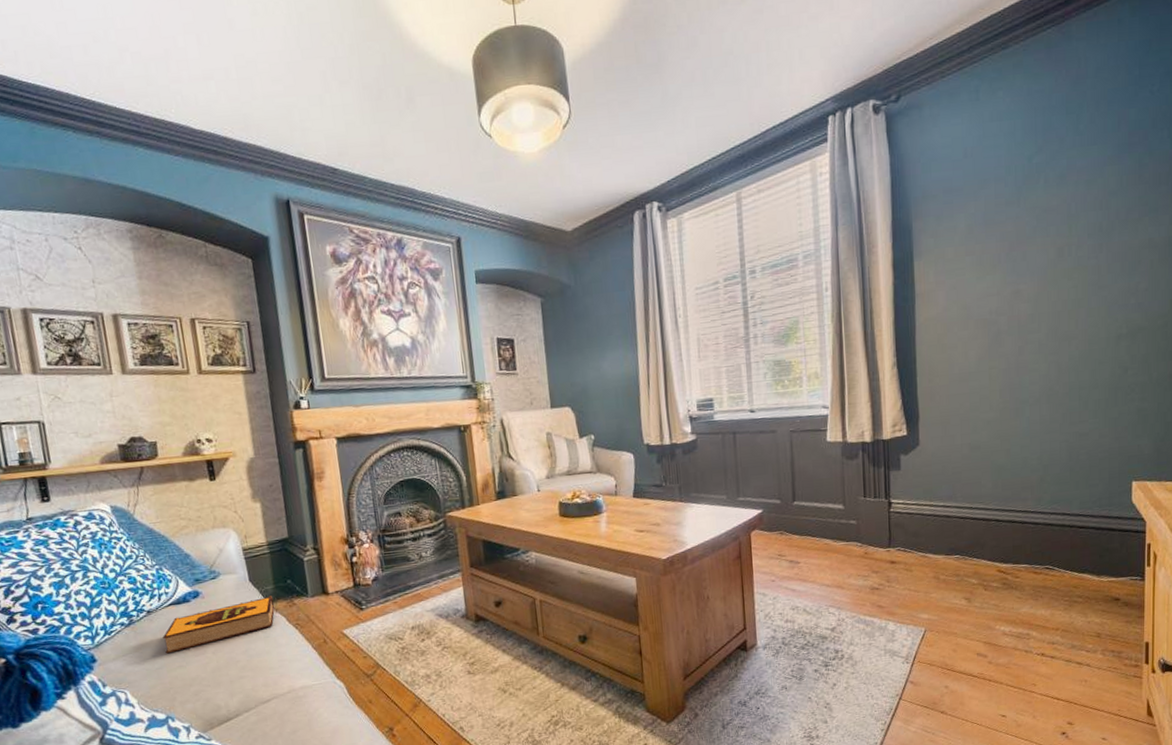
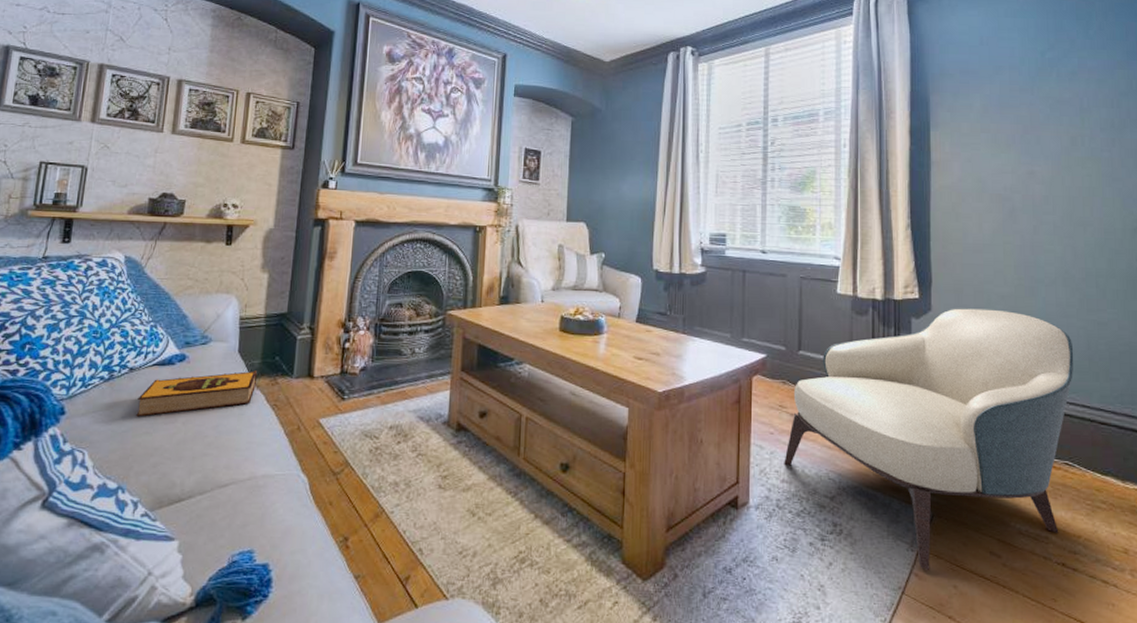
armchair: none [786,435,1056,677] -> present [784,308,1074,570]

